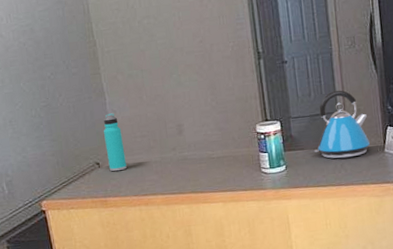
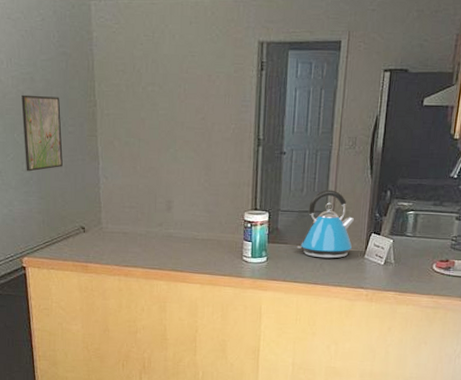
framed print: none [23,42,70,117] -> present [21,94,63,172]
water bottle: present [104,113,127,172] -> none [93,179,112,239]

